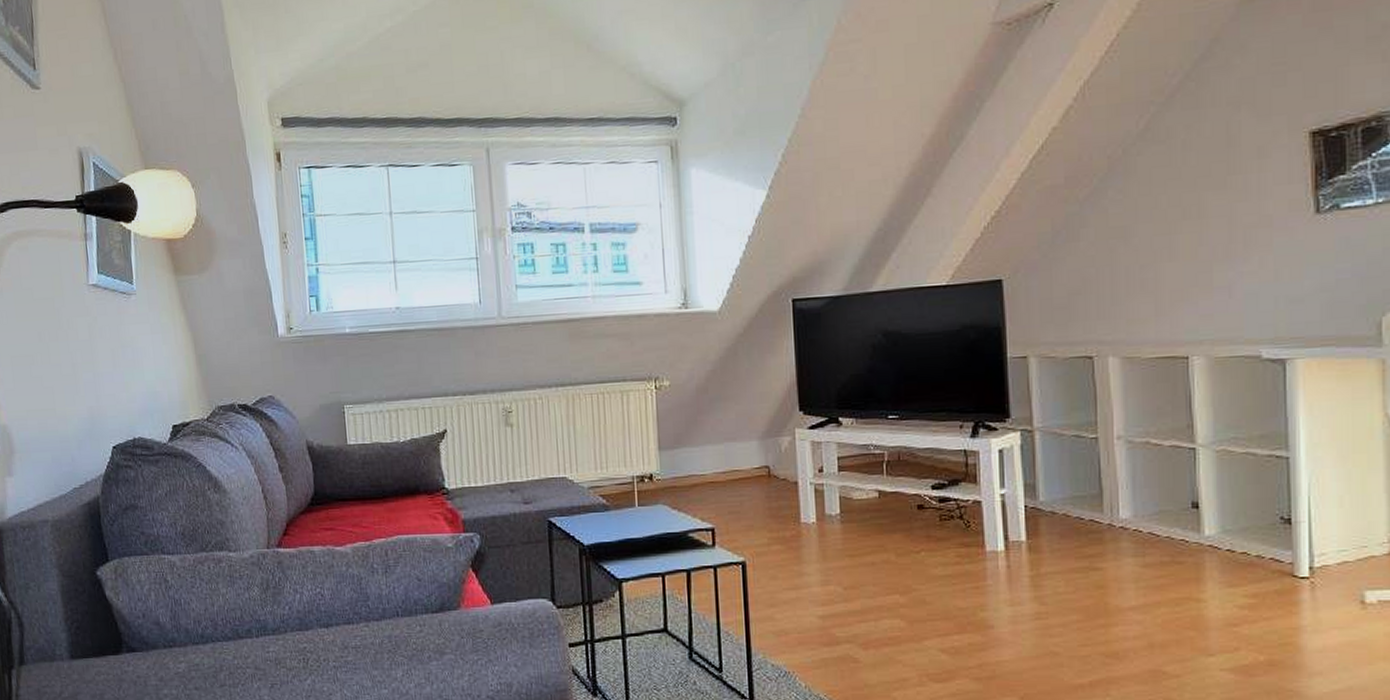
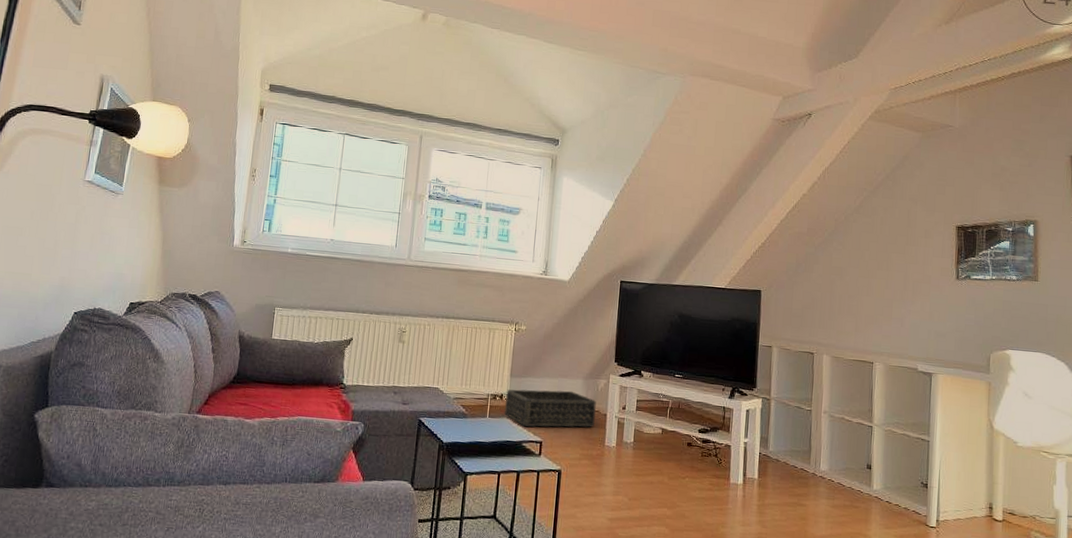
basket: none [657,457,783,512] -> present [505,389,596,428]

